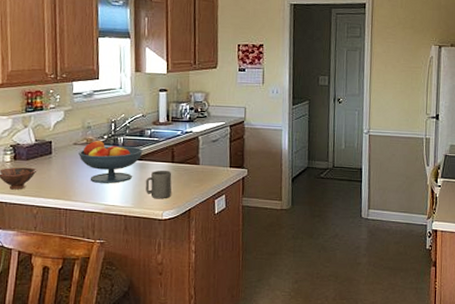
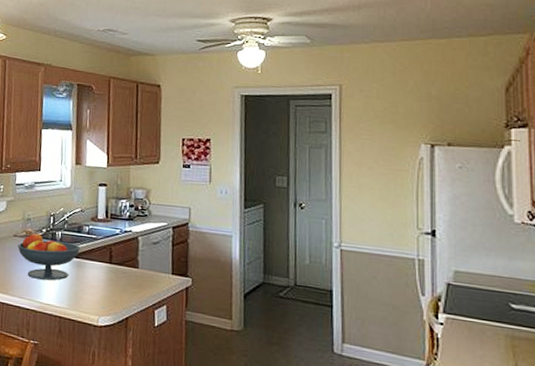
mug: present [145,170,172,199] -> none [81,270,109,303]

